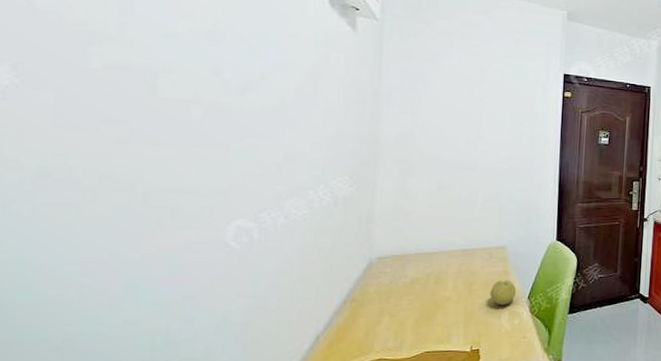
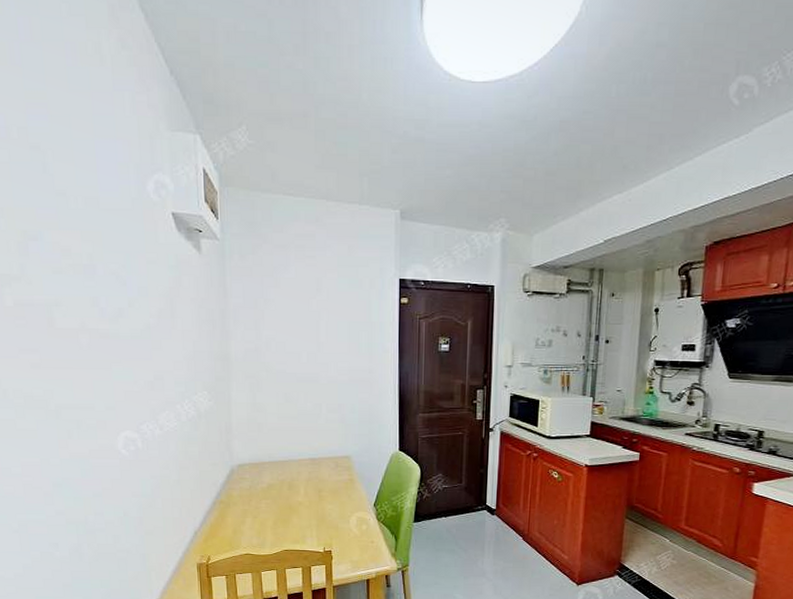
fruit: present [490,280,517,306] -> none [338,488,363,512]

